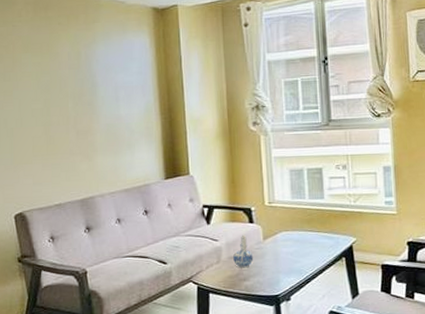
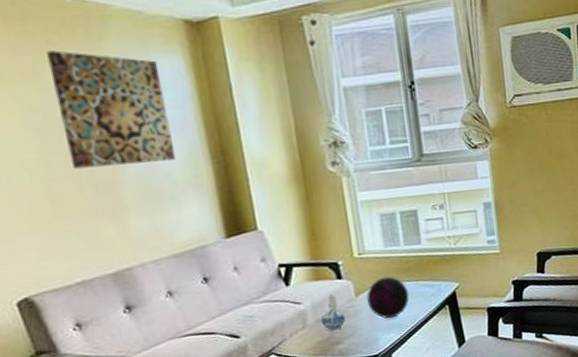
wall art: none [58,30,135,117] -> present [47,50,176,169]
decorative orb: none [273,225,310,264] -> present [367,276,410,319]

